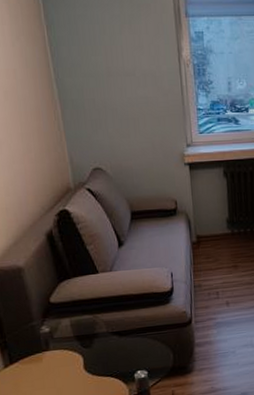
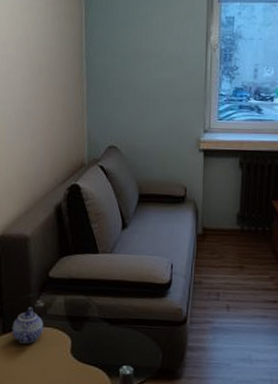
teapot: none [19,333,53,370] -> present [12,306,44,344]

